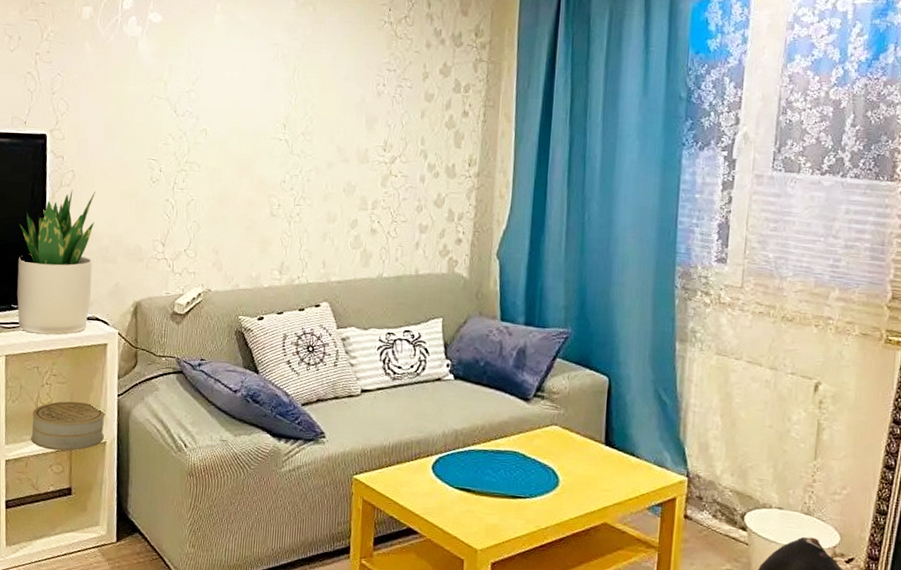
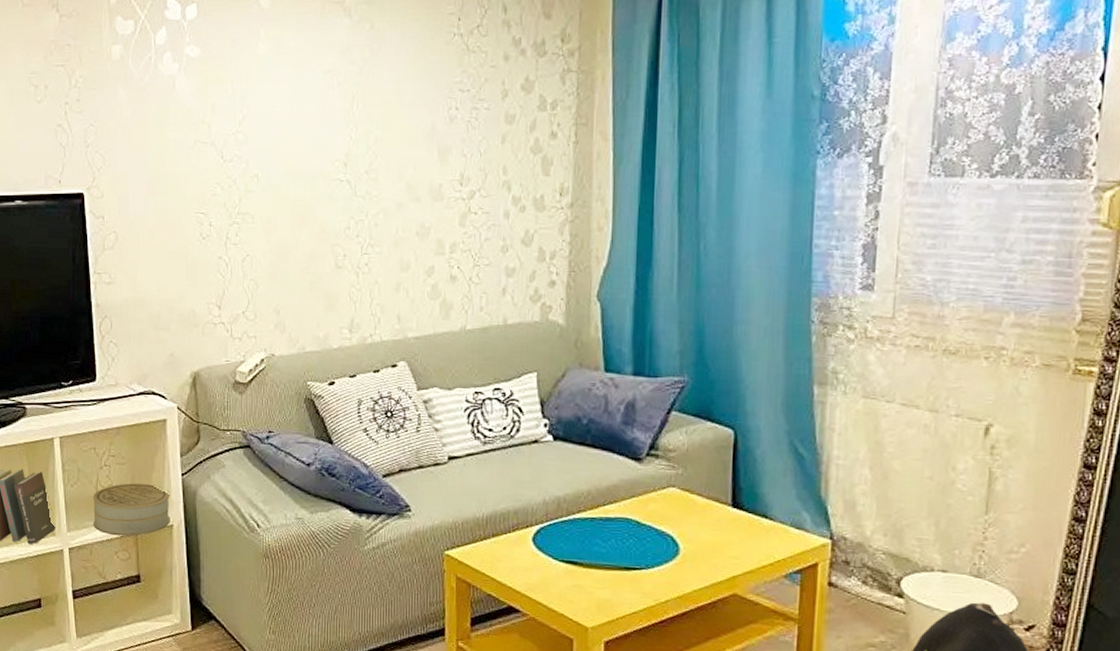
planter: present [17,190,96,335] -> none [61,253,145,413]

